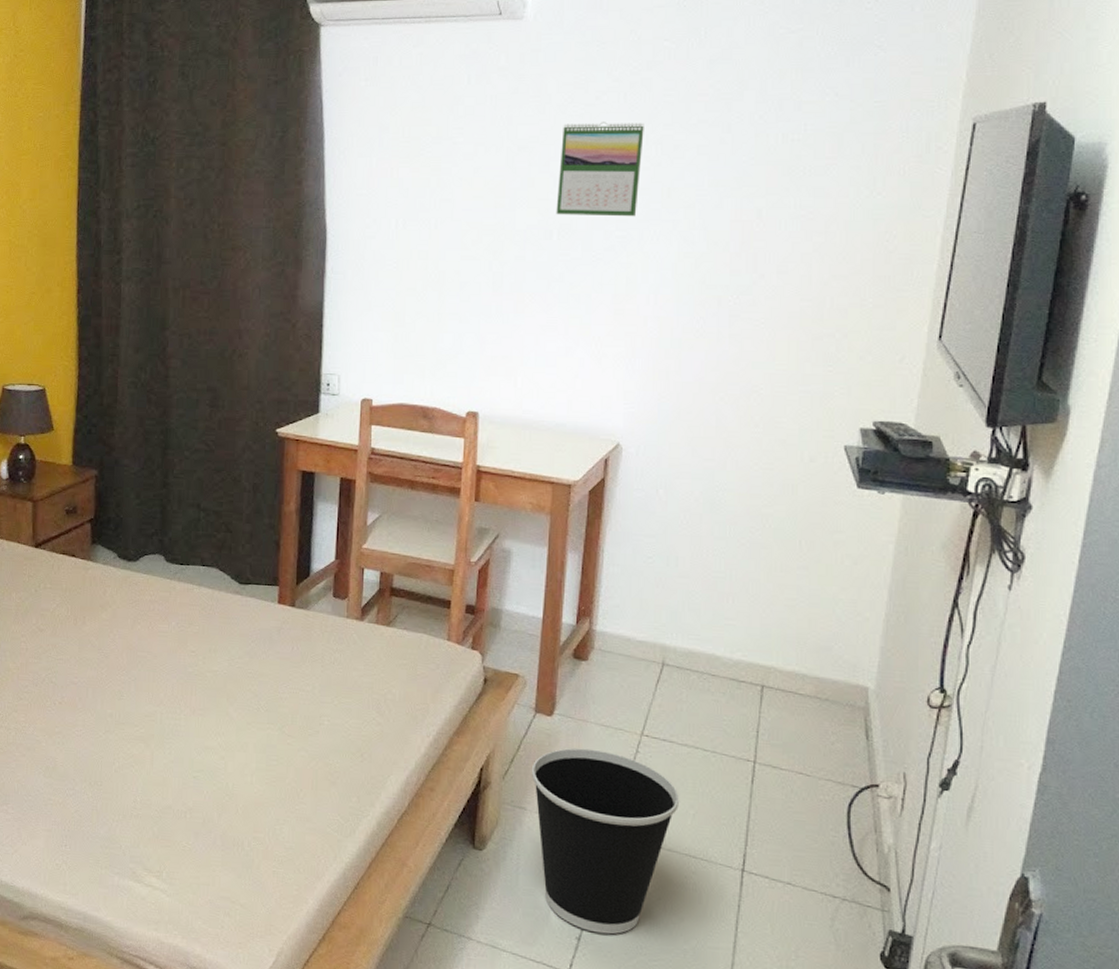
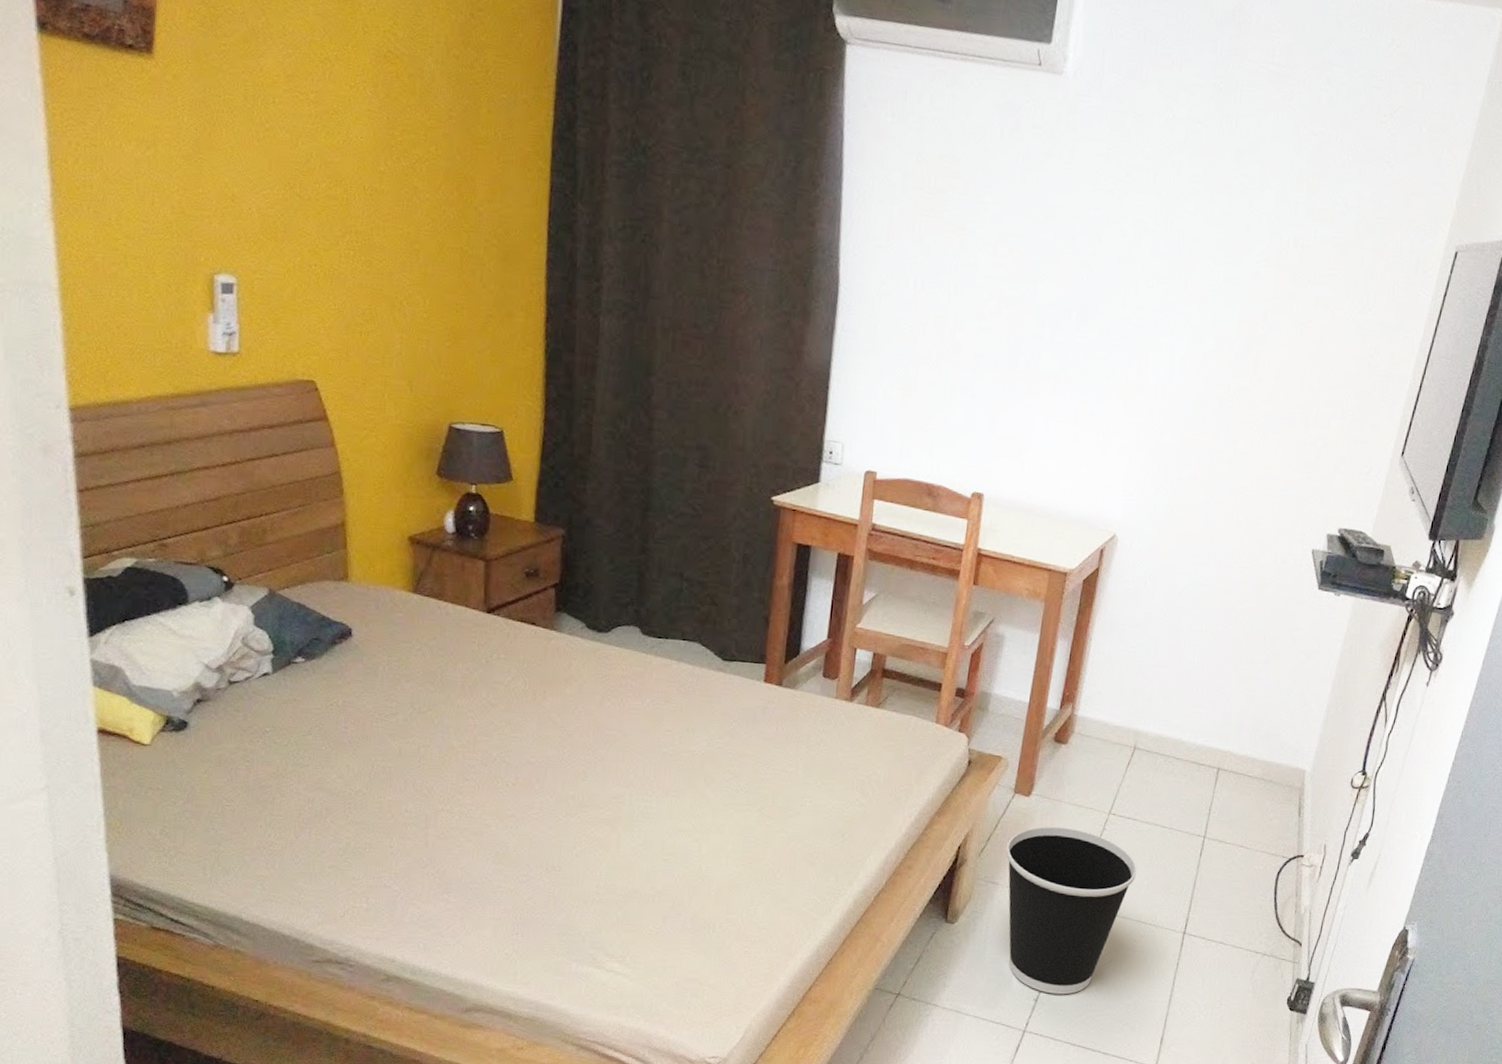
calendar: present [556,122,644,217] -> none [1077,197,1170,306]

